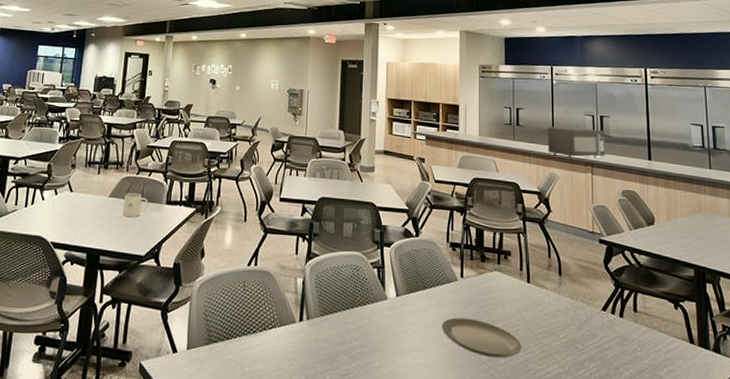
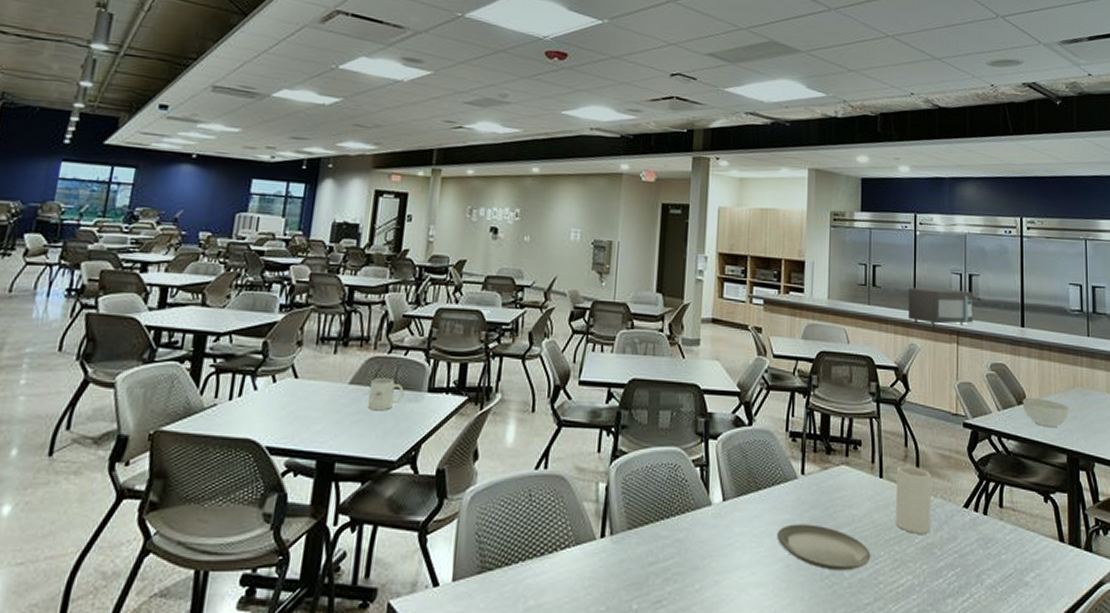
cup: none [542,273,574,332] -> present [896,465,931,535]
bowl: none [651,220,695,246] -> present [1022,398,1069,428]

